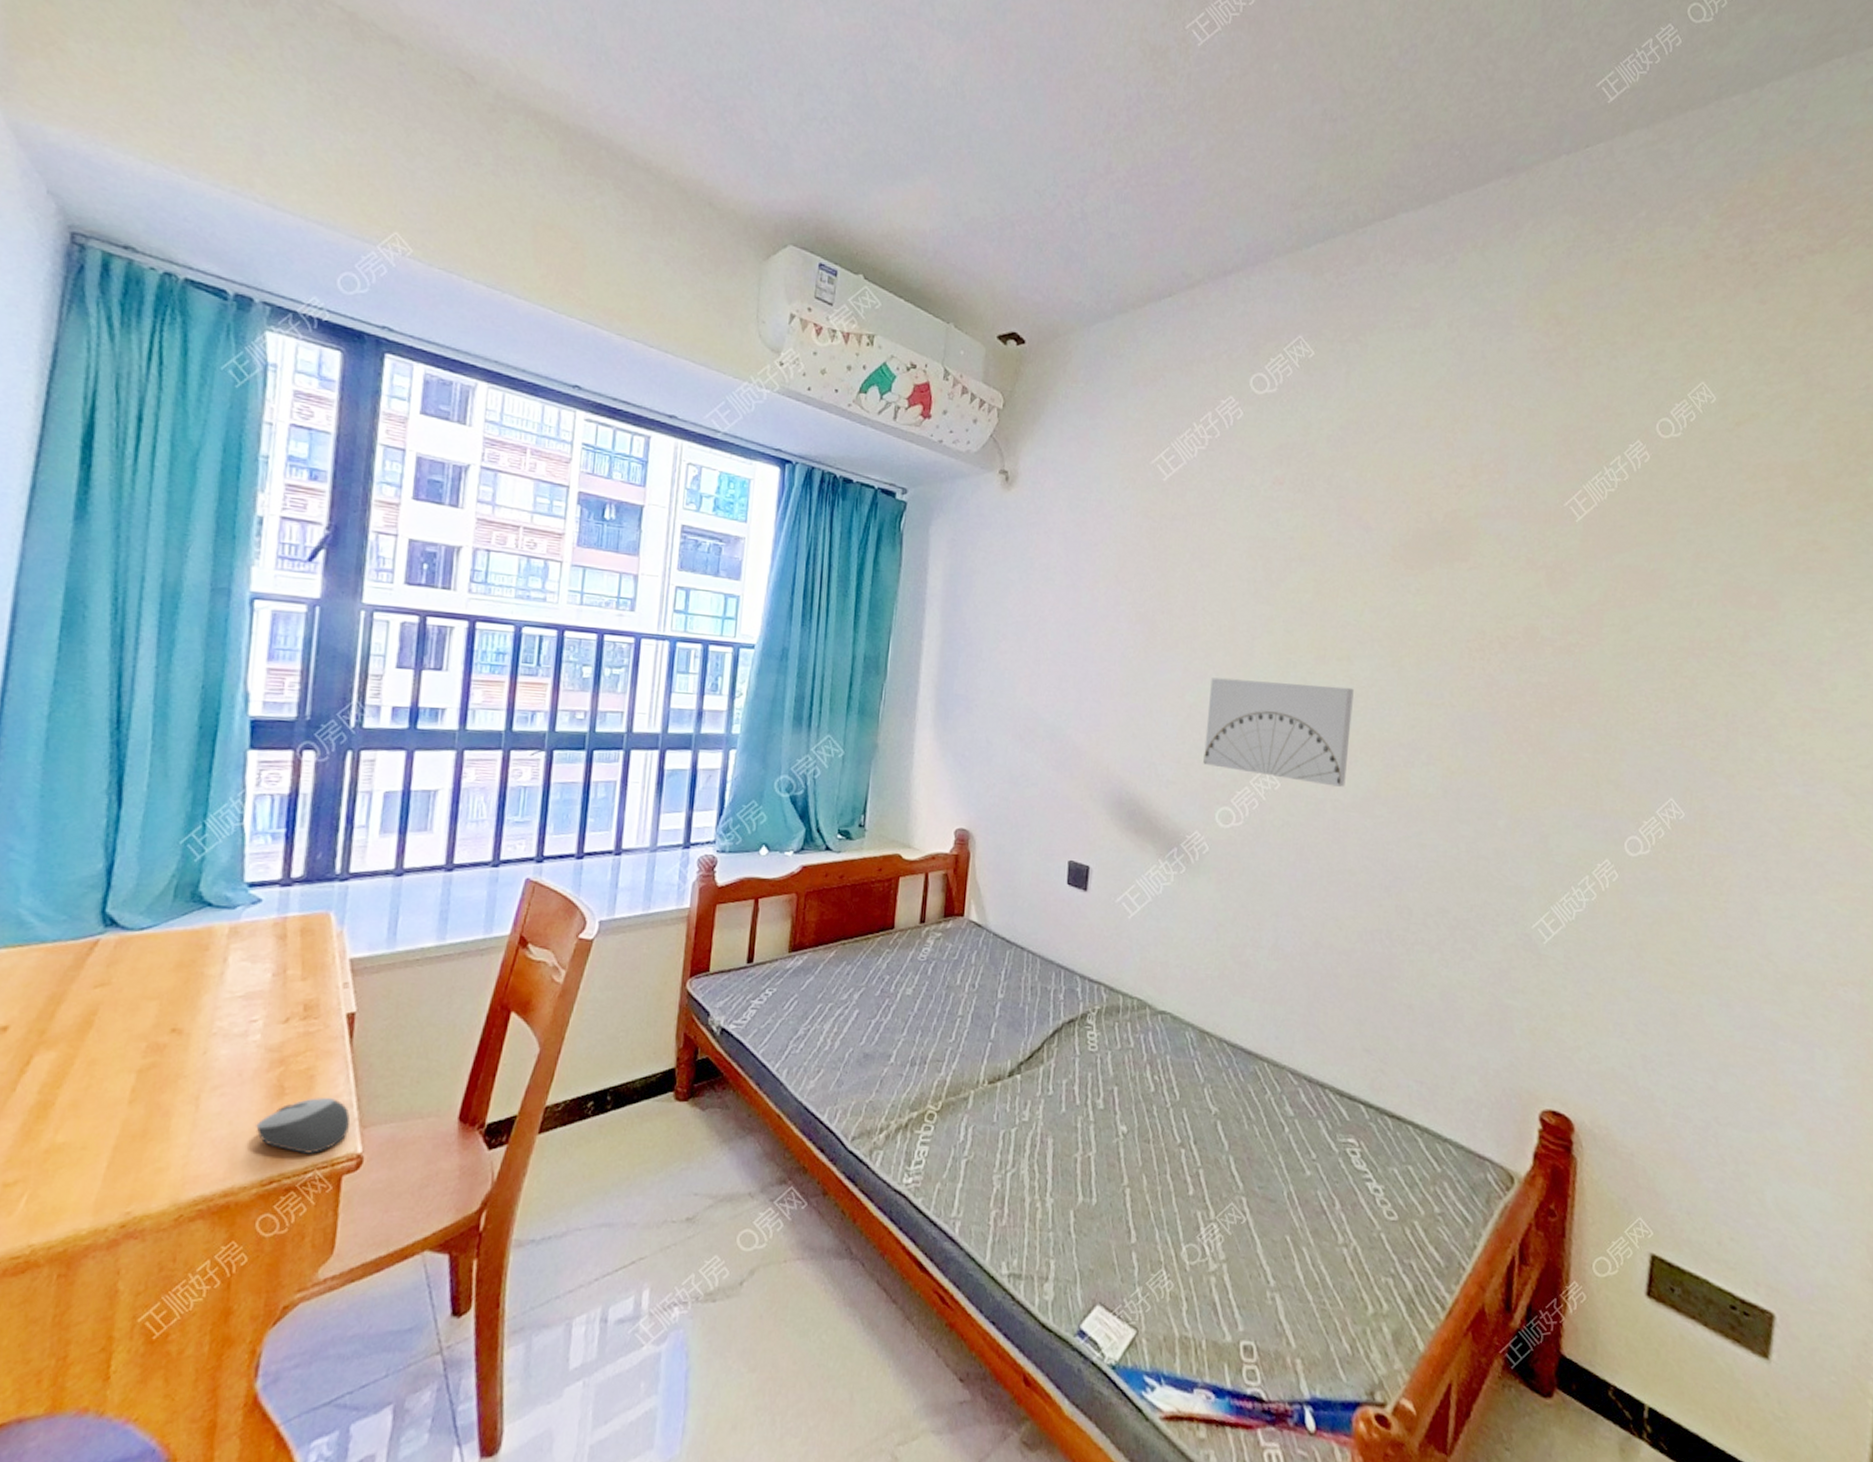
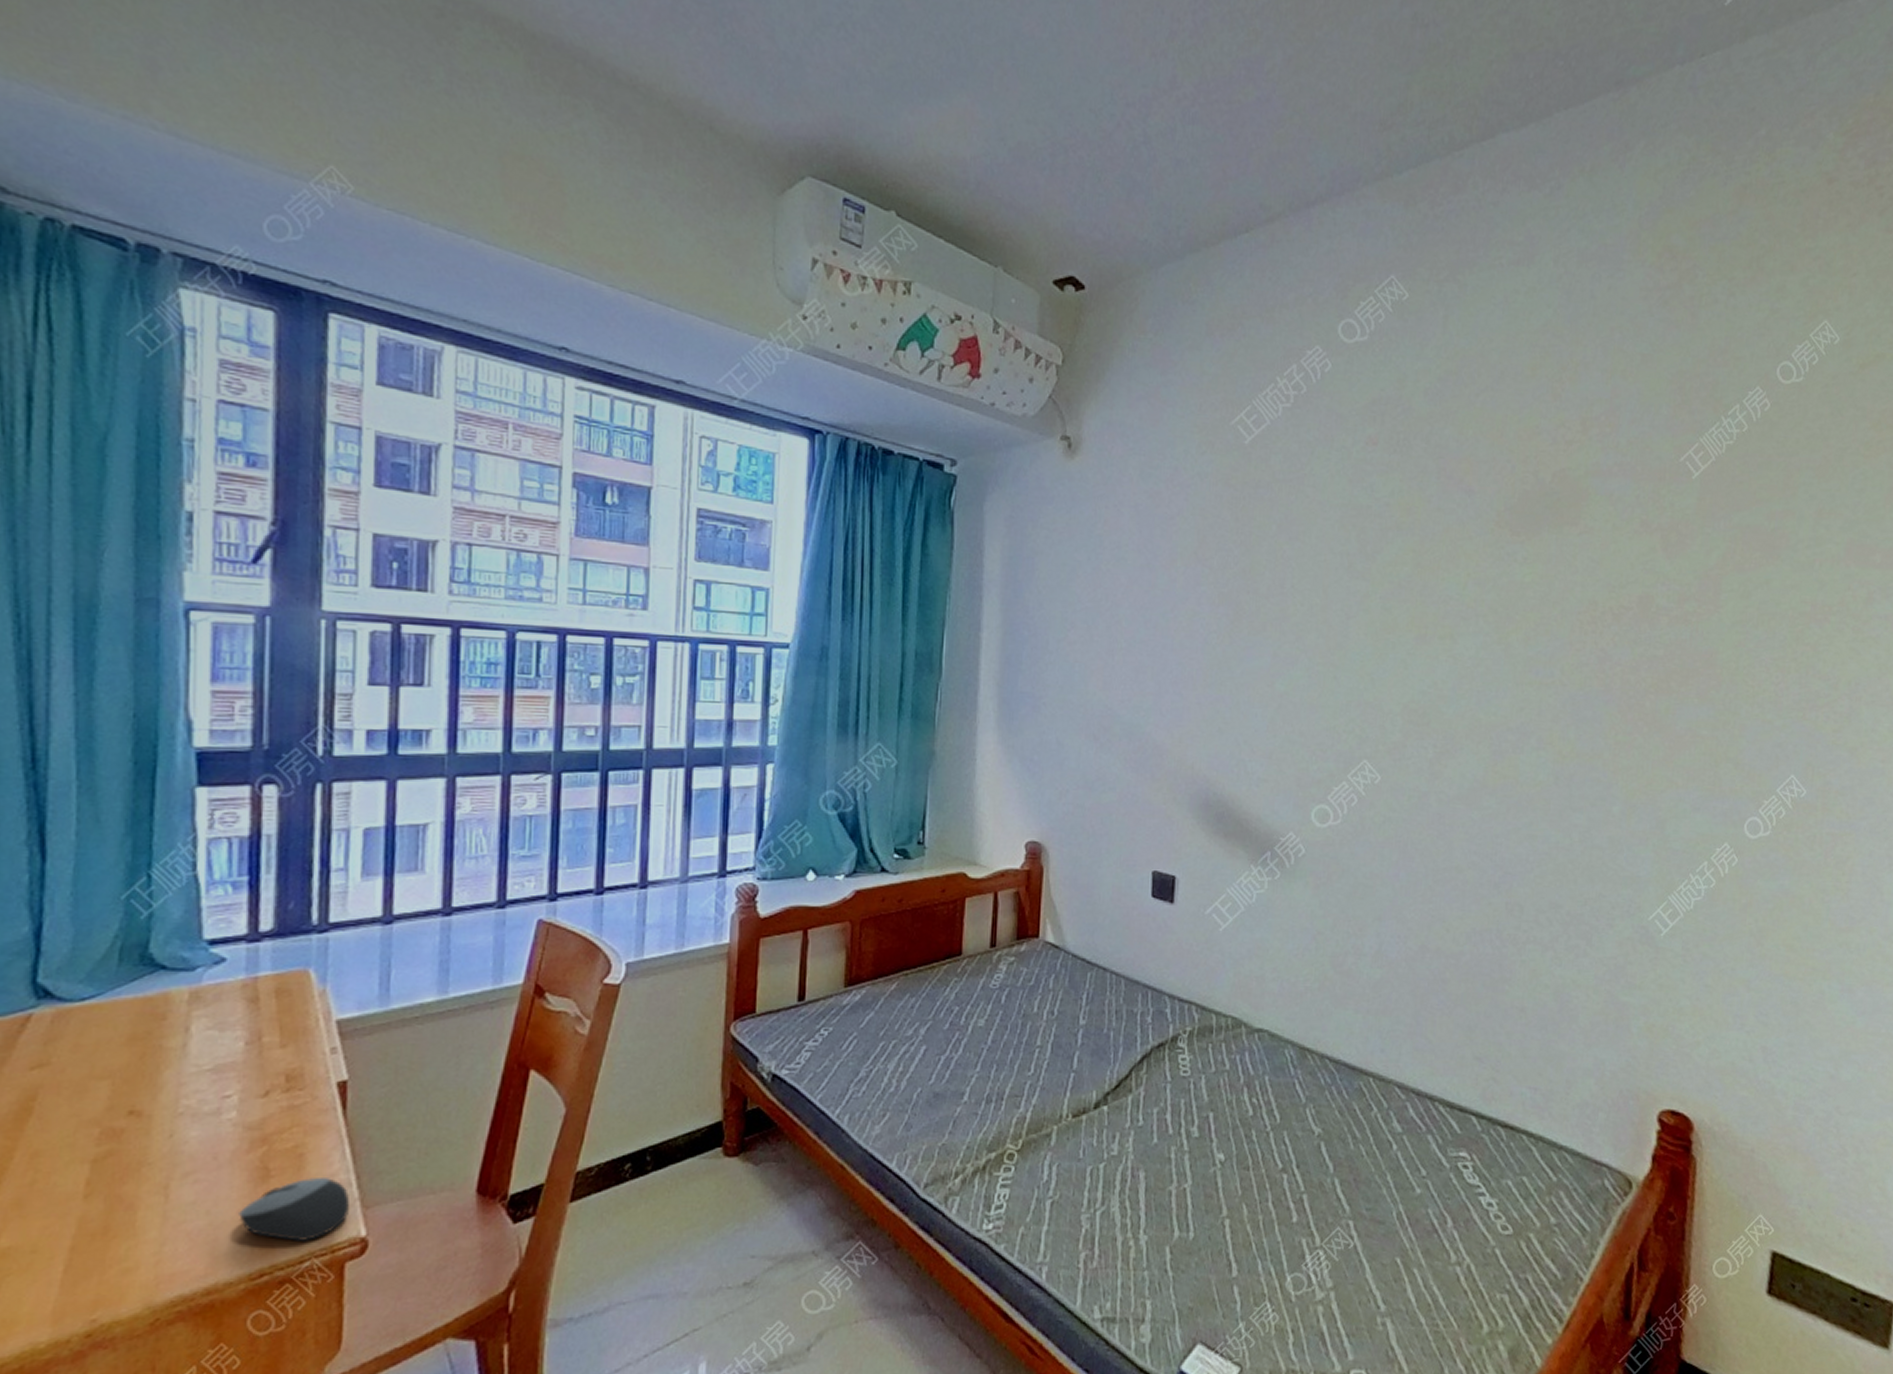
wall art: present [1203,677,1354,787] -> none [1297,663,1458,777]

